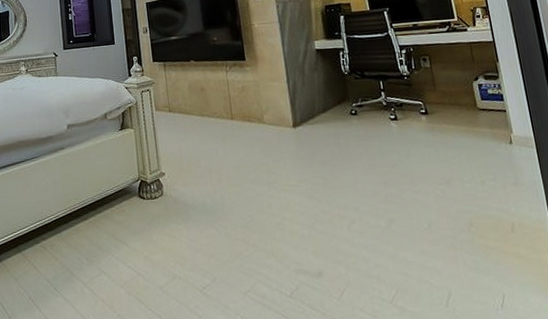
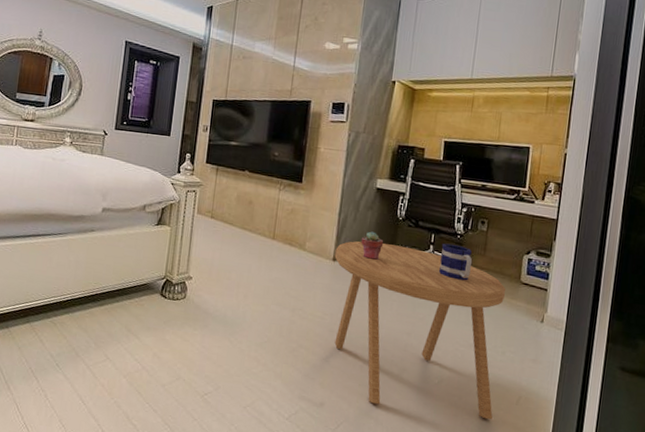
side table: none [293,98,493,263] -> present [334,241,506,420]
potted succulent: none [314,91,337,118] -> present [361,231,384,260]
mug: none [391,86,428,120] -> present [439,243,473,281]

